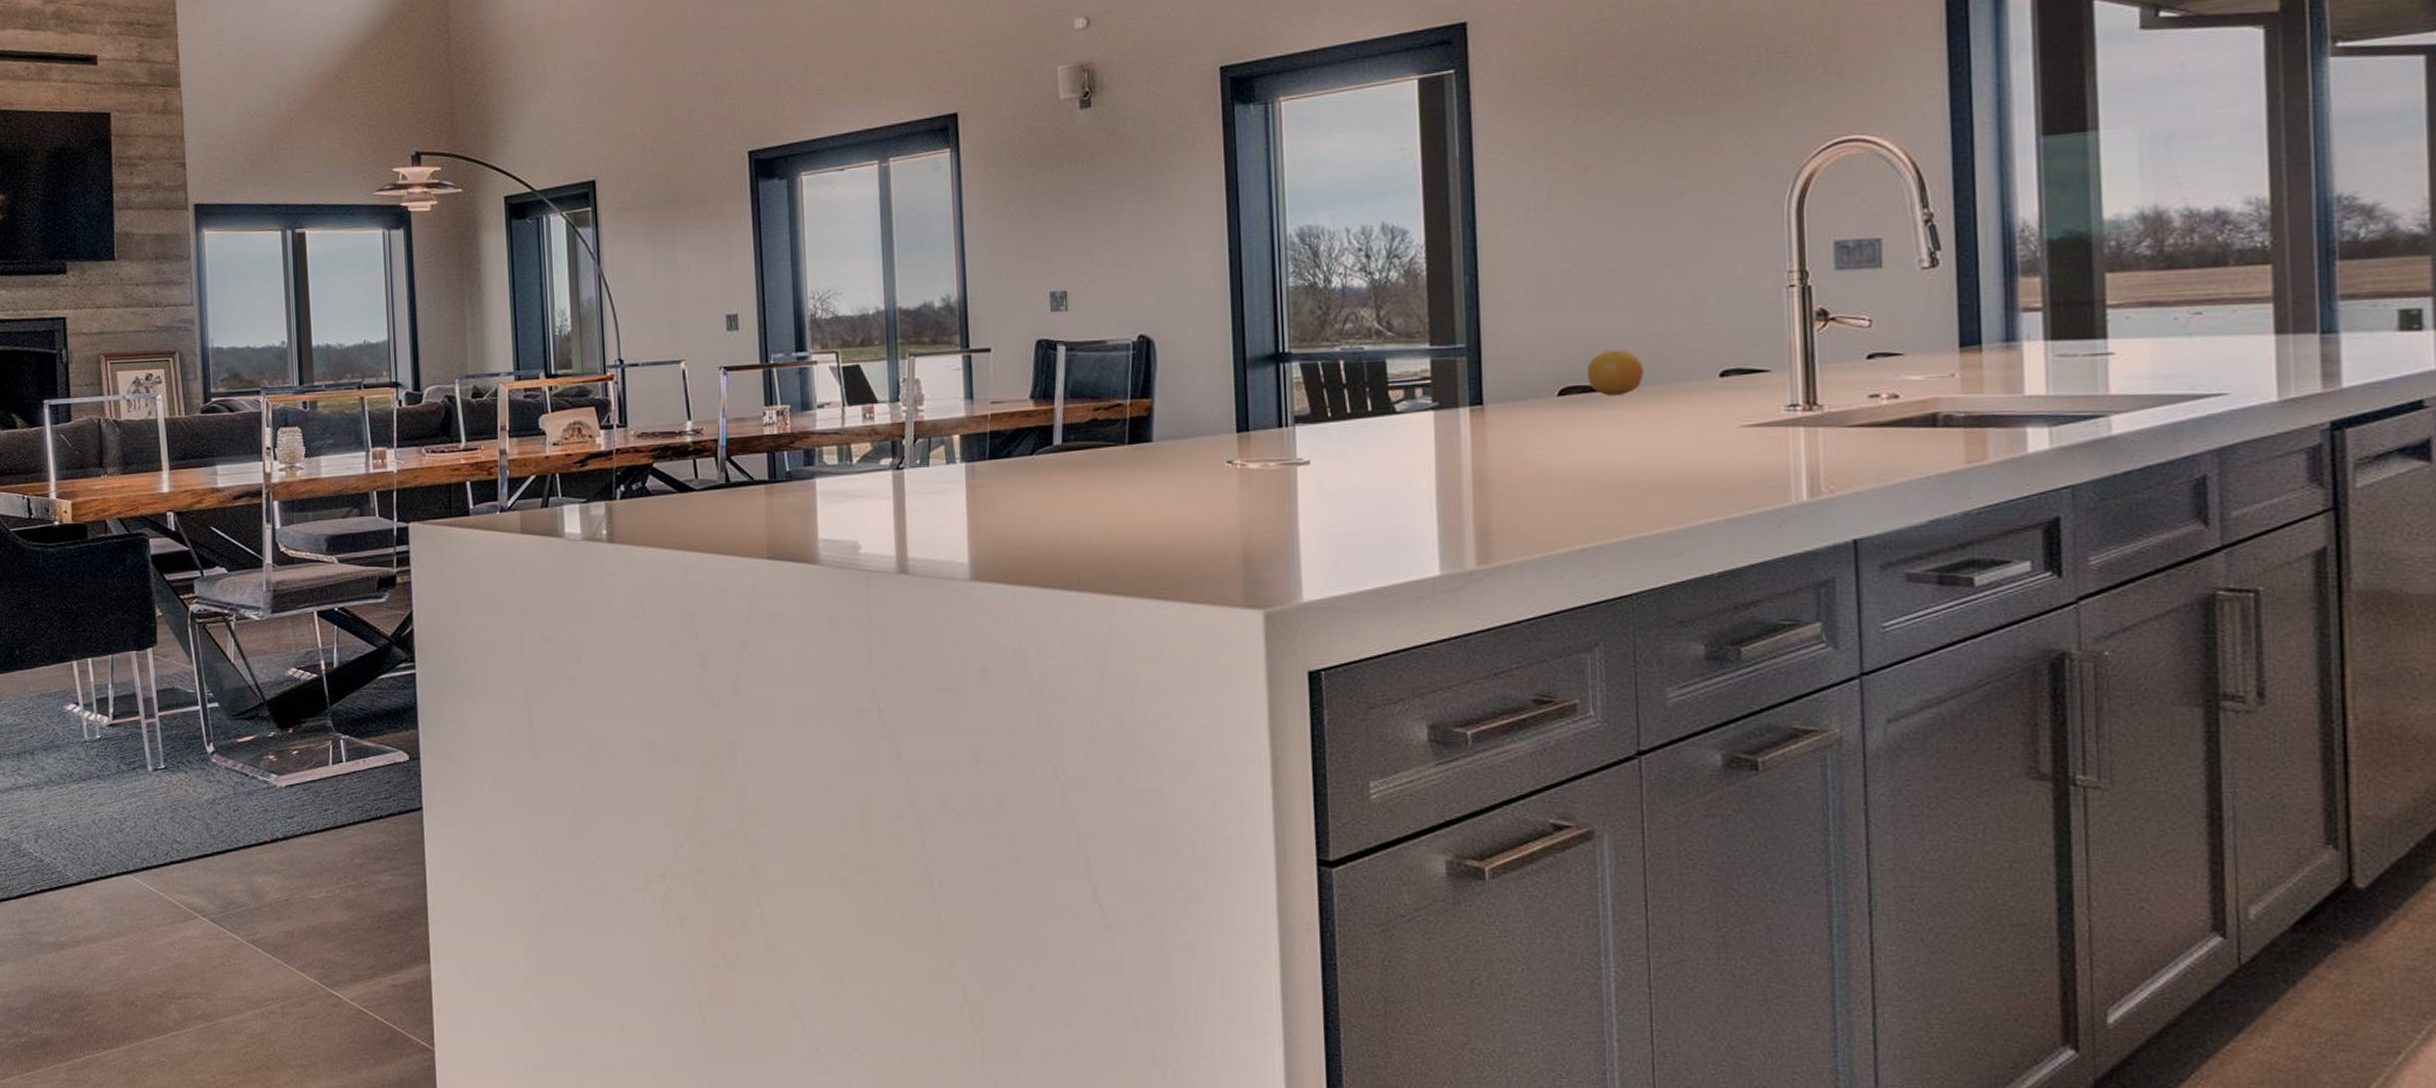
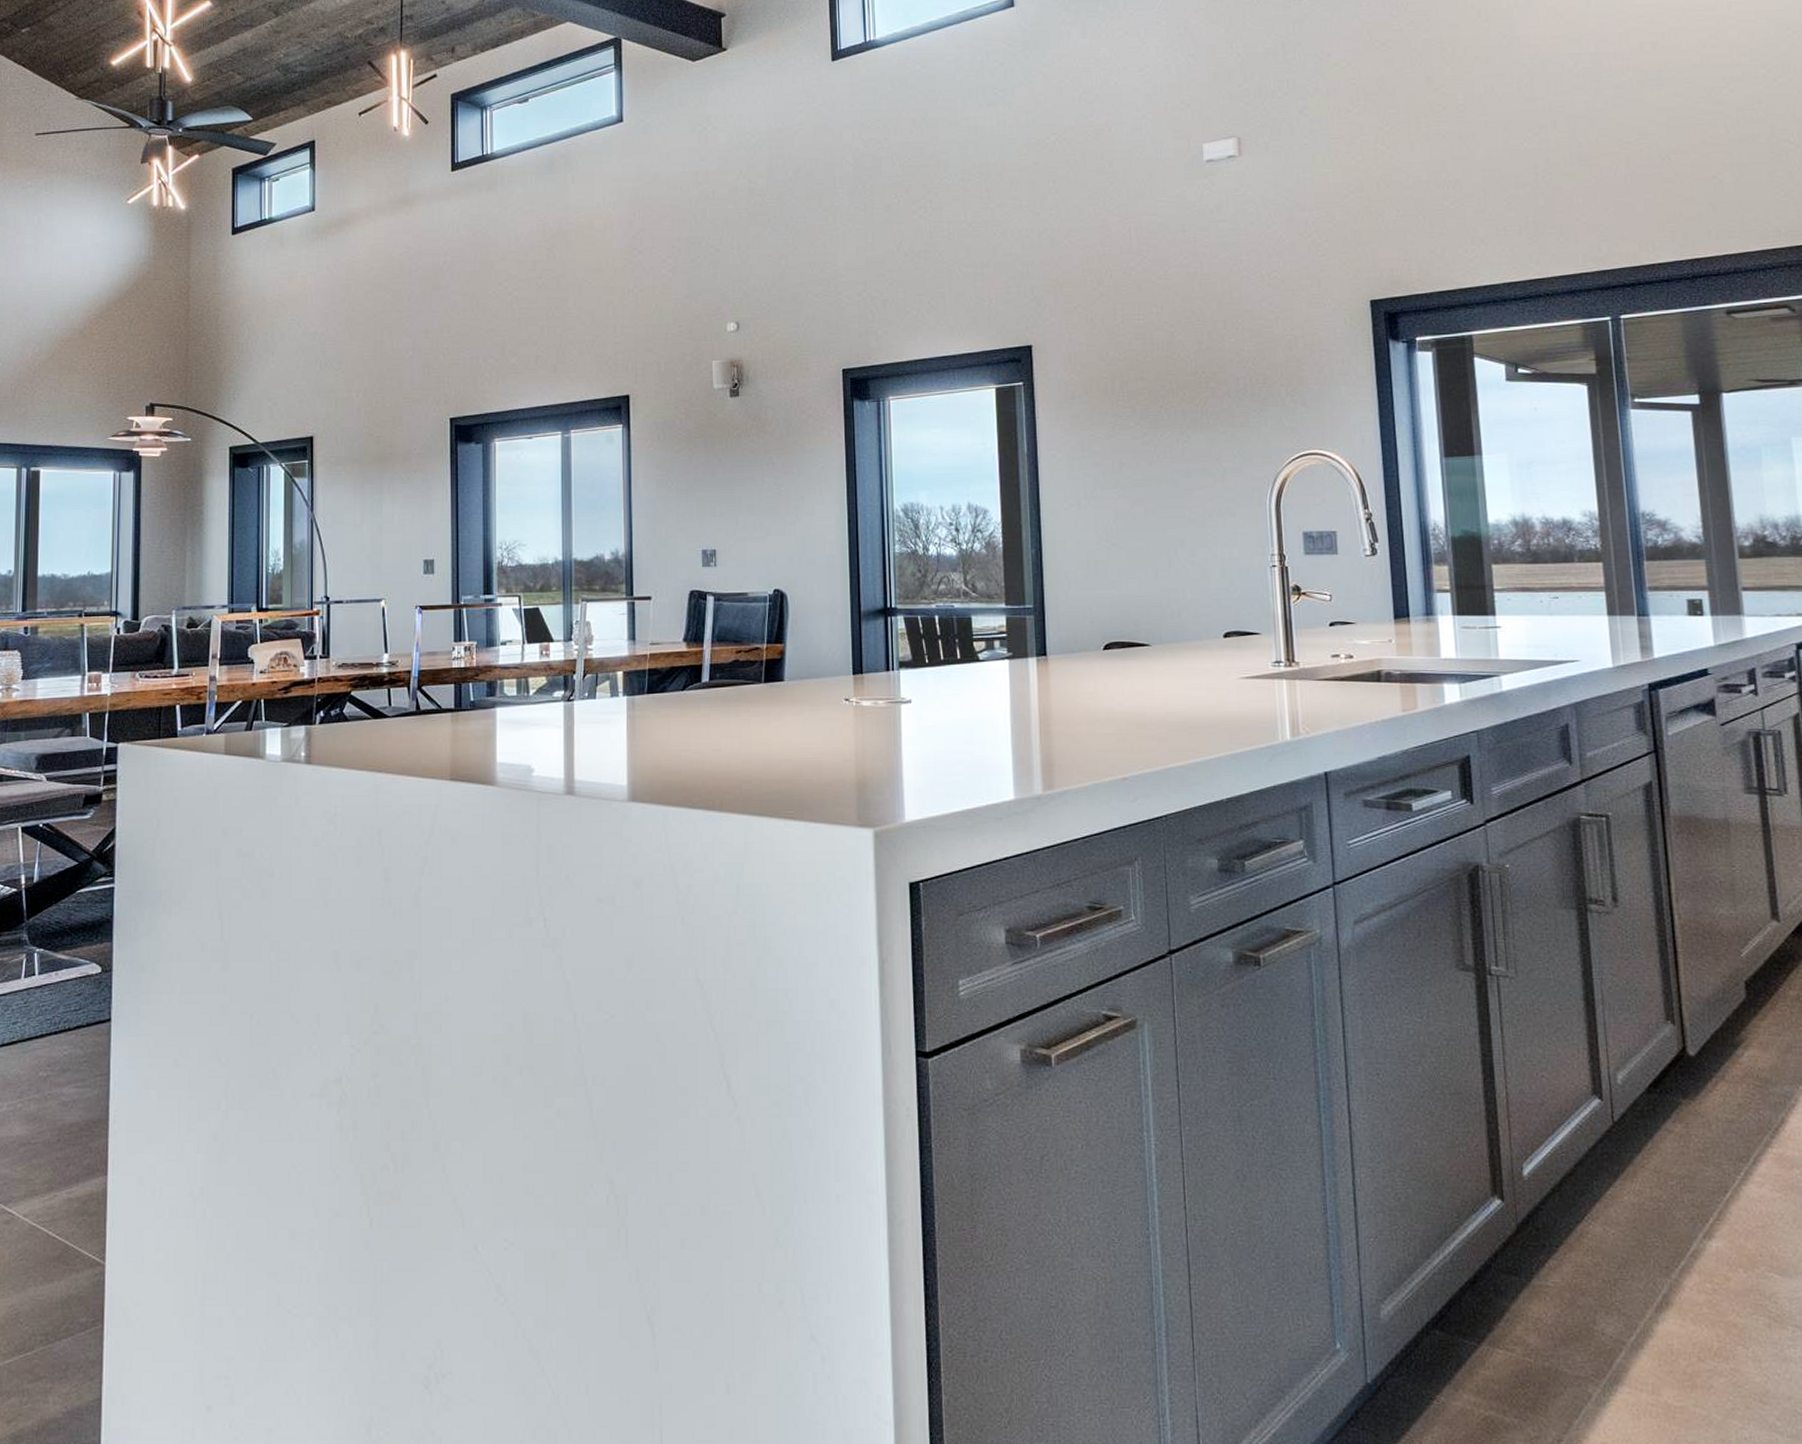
fruit: present [1586,349,1644,397] -> none [1124,613,1168,651]

